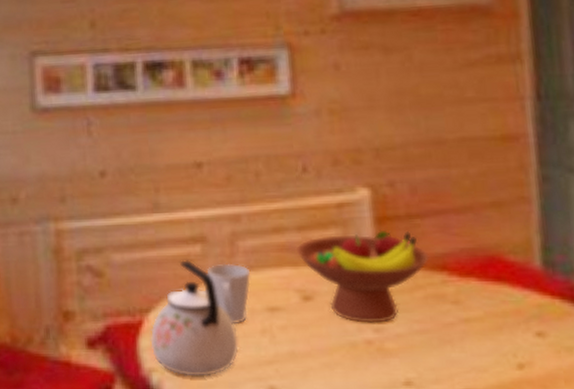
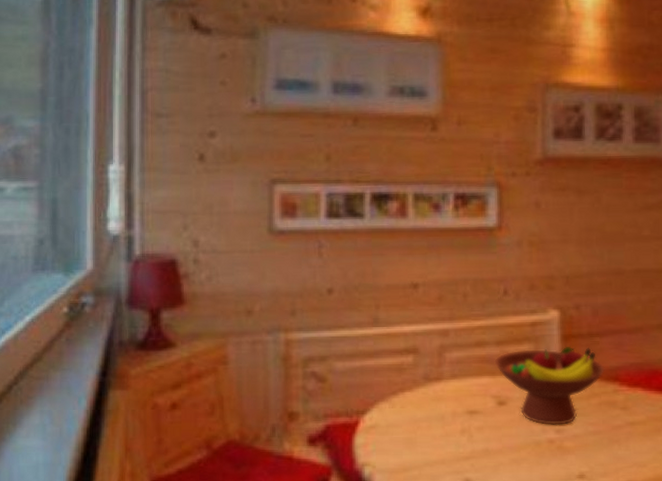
kettle: present [150,260,239,377] -> none [364,369,441,470]
mug: present [206,263,251,325] -> none [417,372,455,425]

